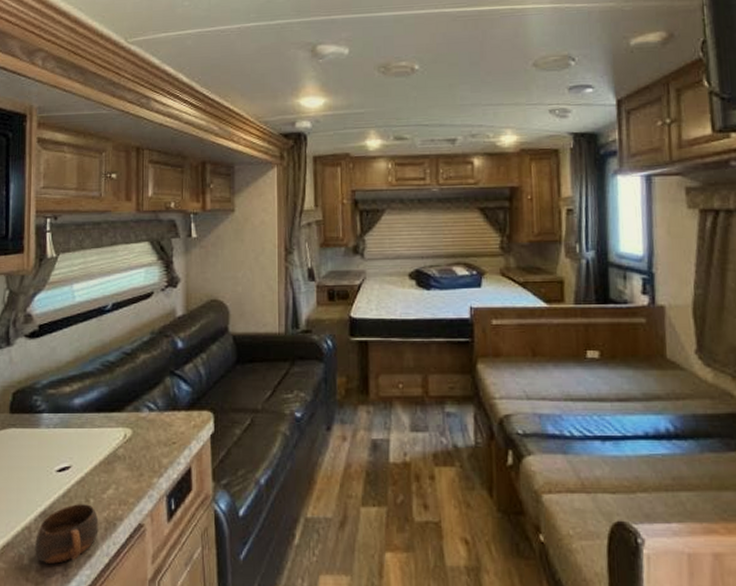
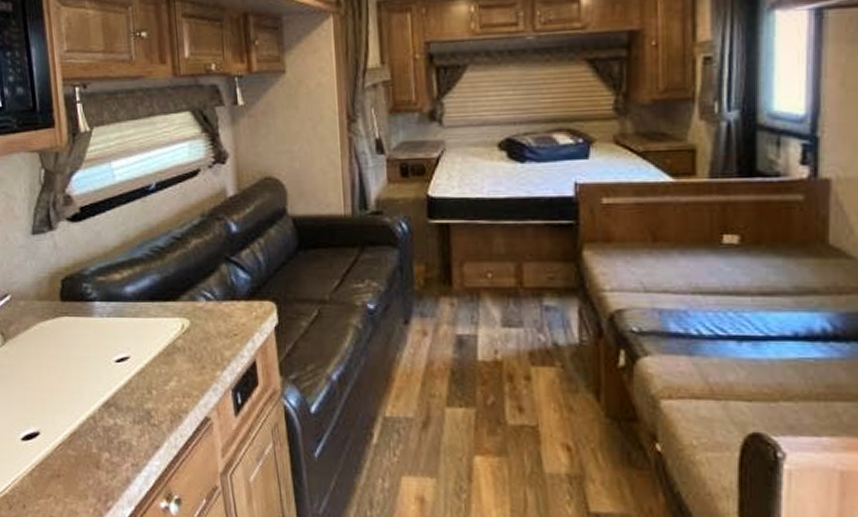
cup: present [35,504,99,564] -> none [101,395,164,454]

